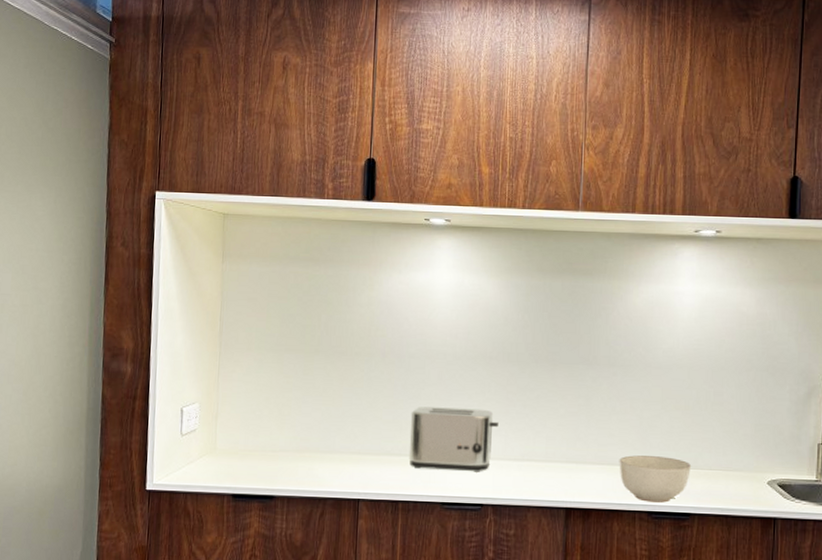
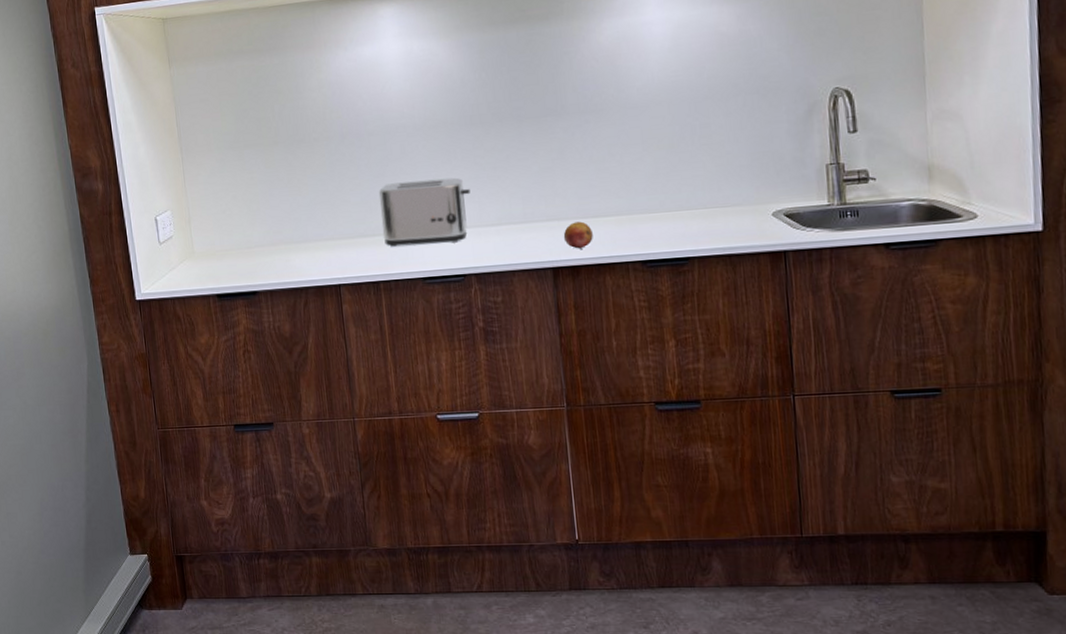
fruit: none [579,467,607,493] -> present [563,221,593,249]
bowl: present [619,455,691,503] -> none [603,201,684,251]

